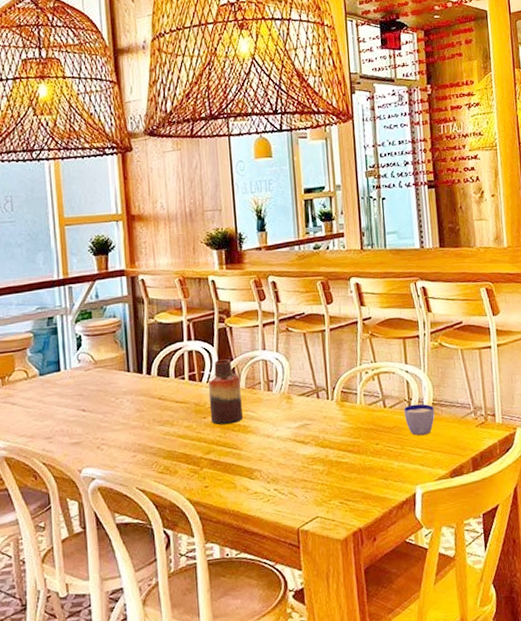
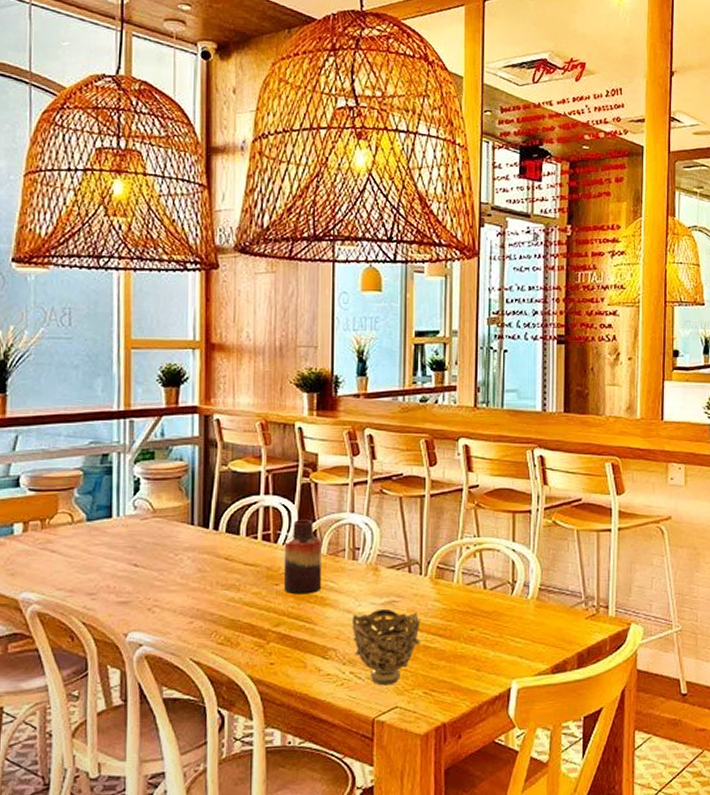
decorative bowl: none [271,431,333,499] -> present [352,608,420,686]
cup: present [404,403,435,436] -> none [507,588,541,624]

